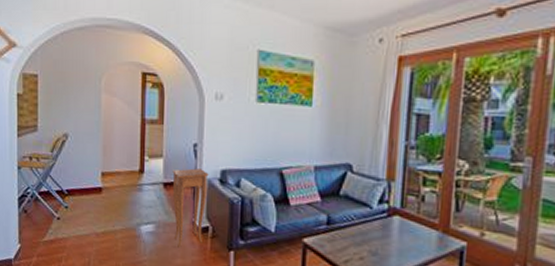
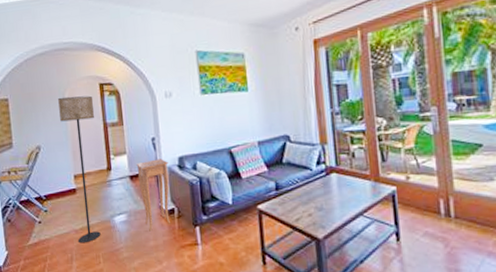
floor lamp: none [93,81,133,250] -> present [58,95,101,244]

